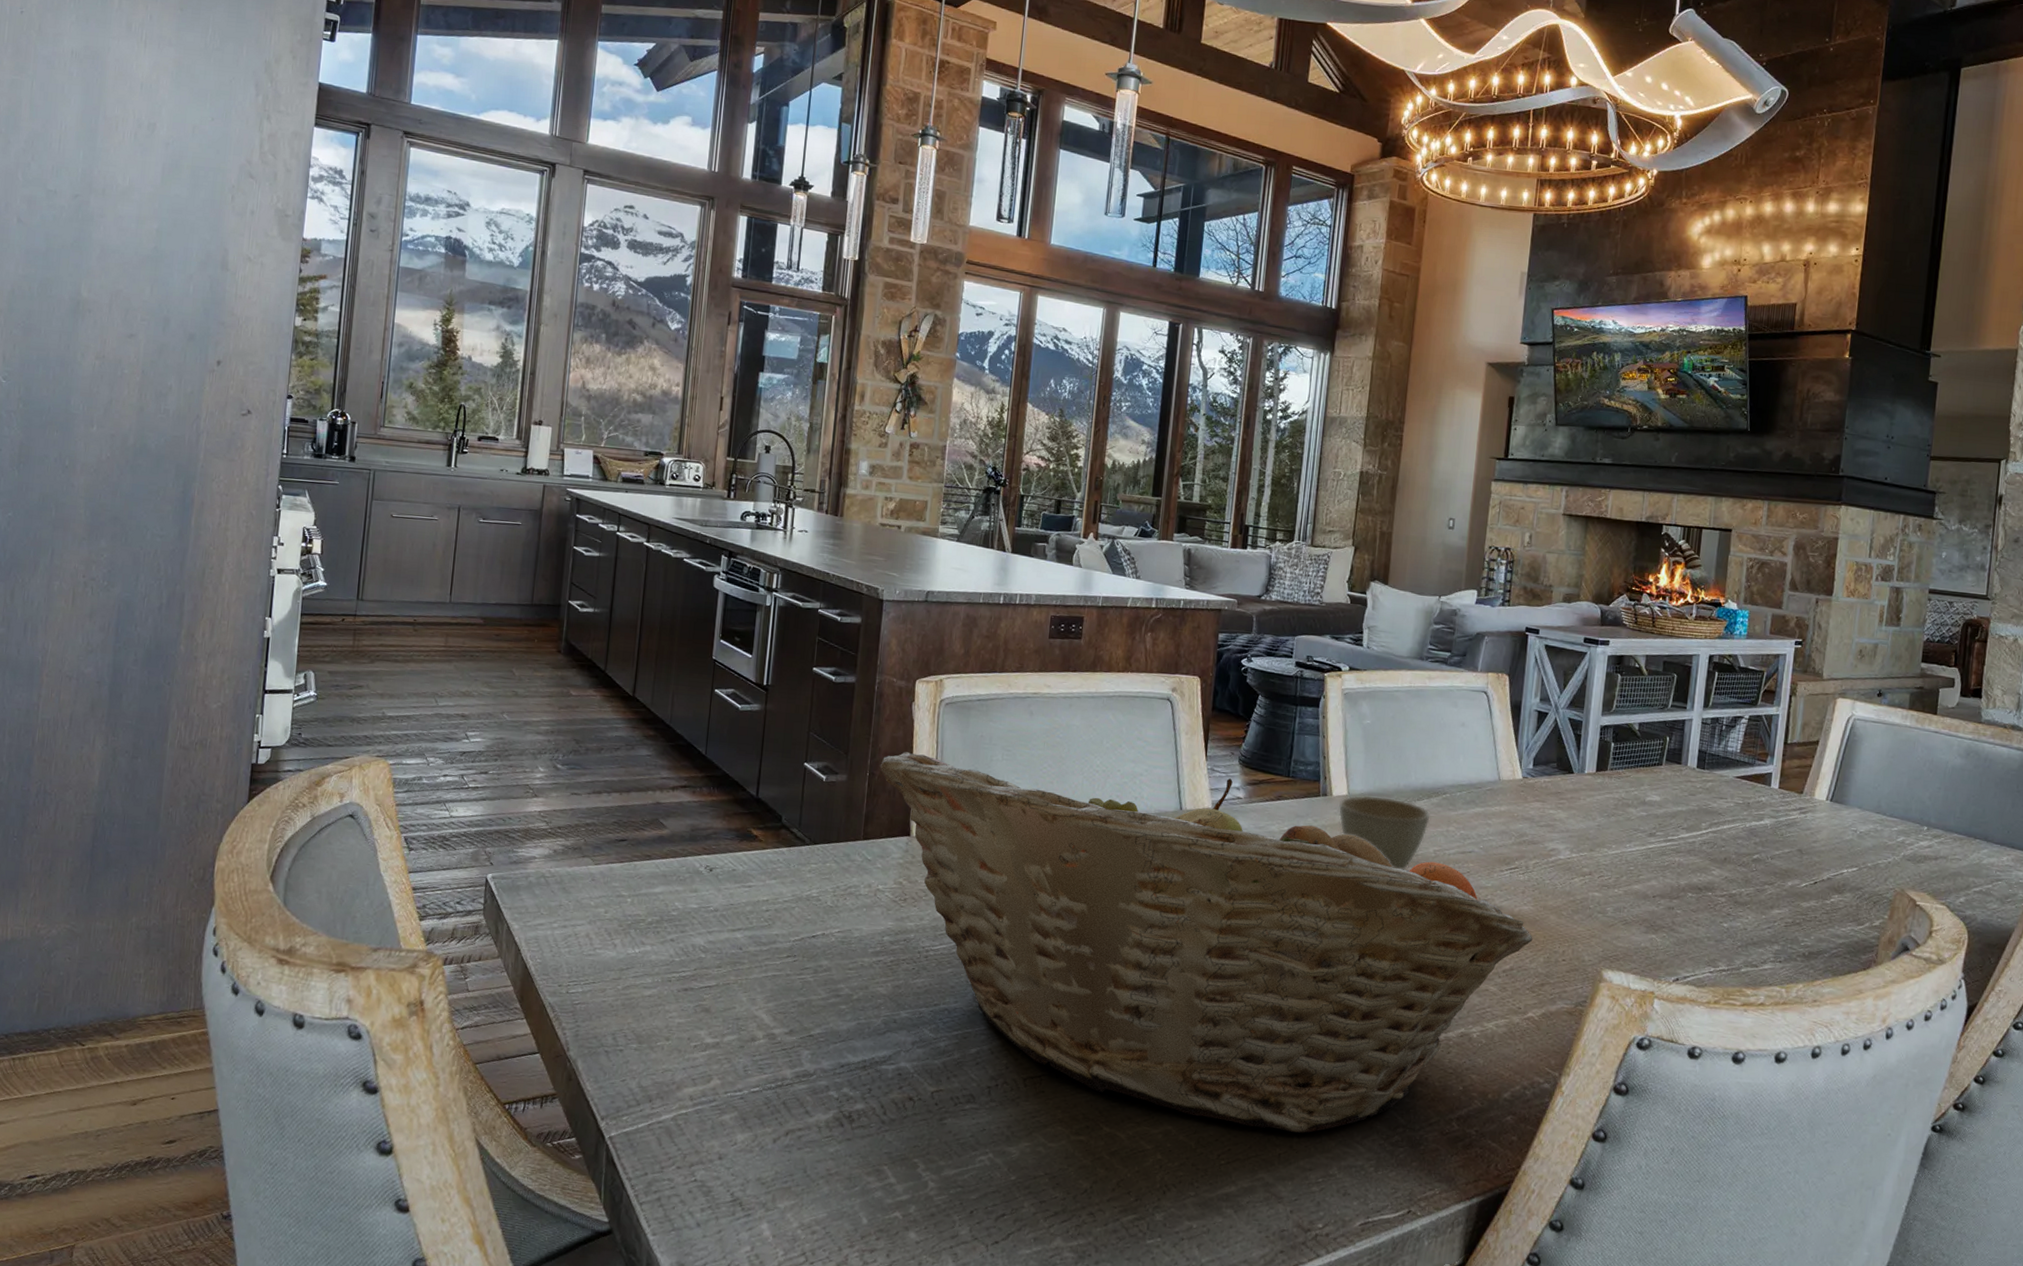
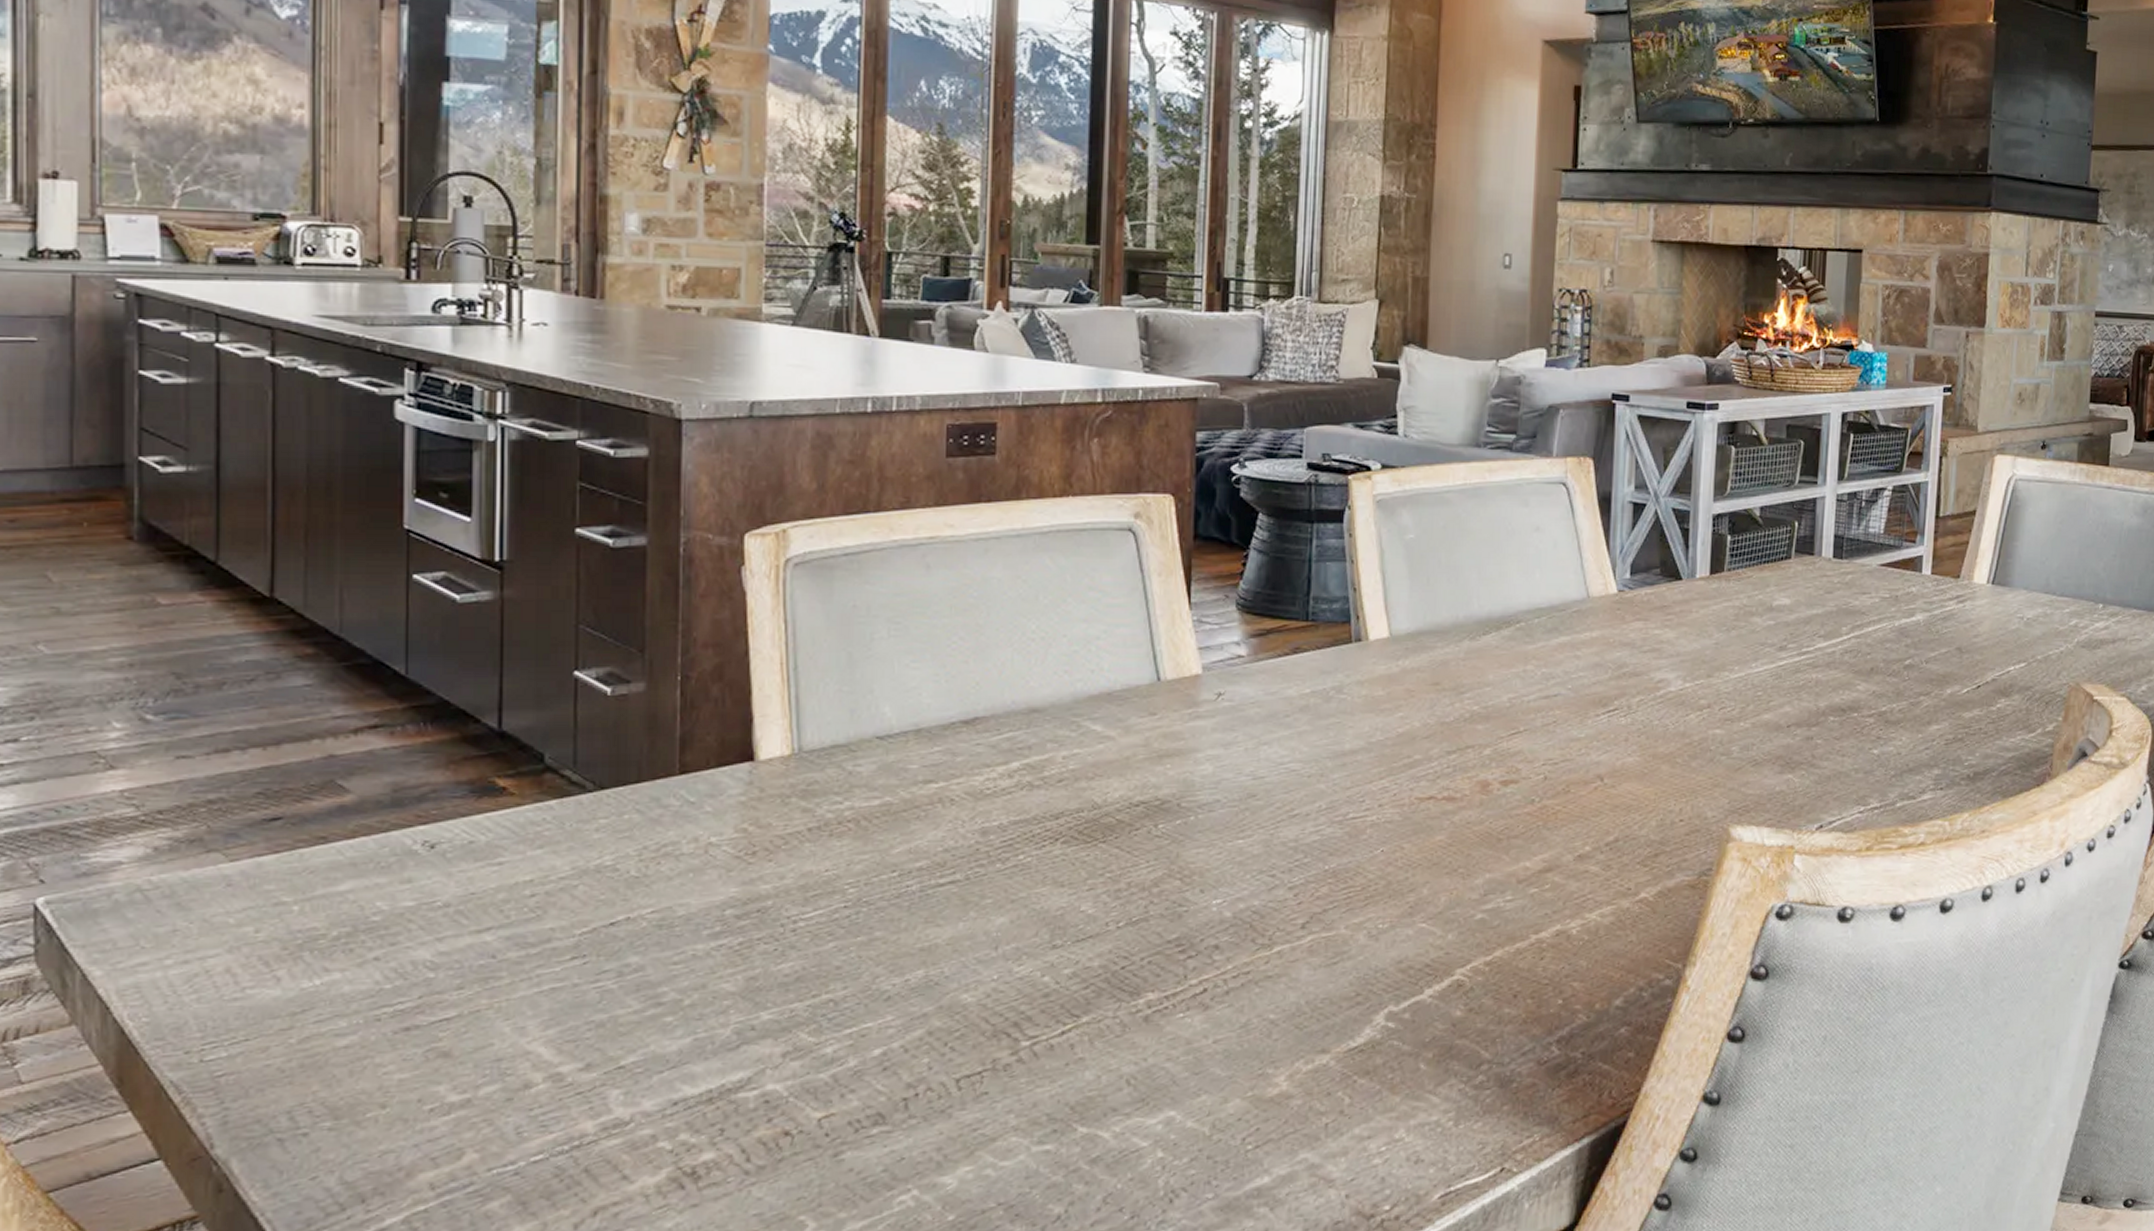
fruit basket: present [880,752,1533,1133] -> none [697,631,1642,1095]
cup: present [1339,795,1431,870] -> none [1378,635,1501,729]

